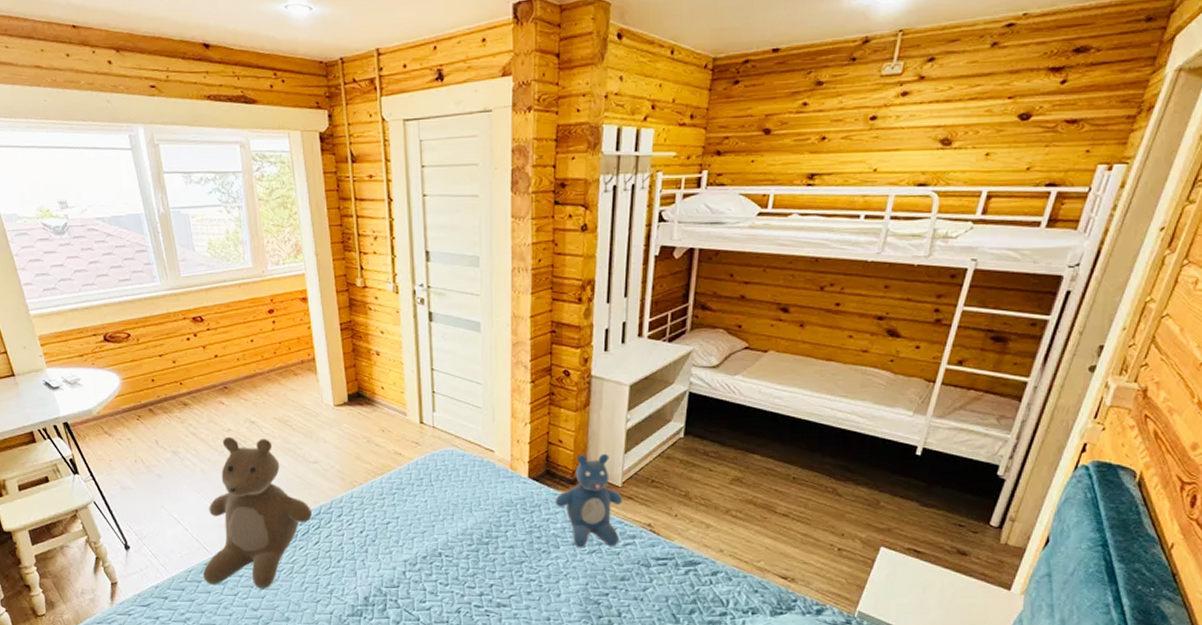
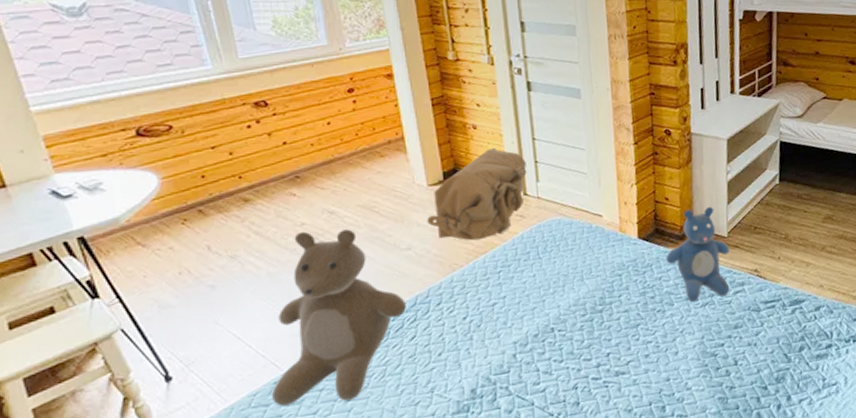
duffel bag: none [332,374,424,462] -> present [427,147,527,241]

